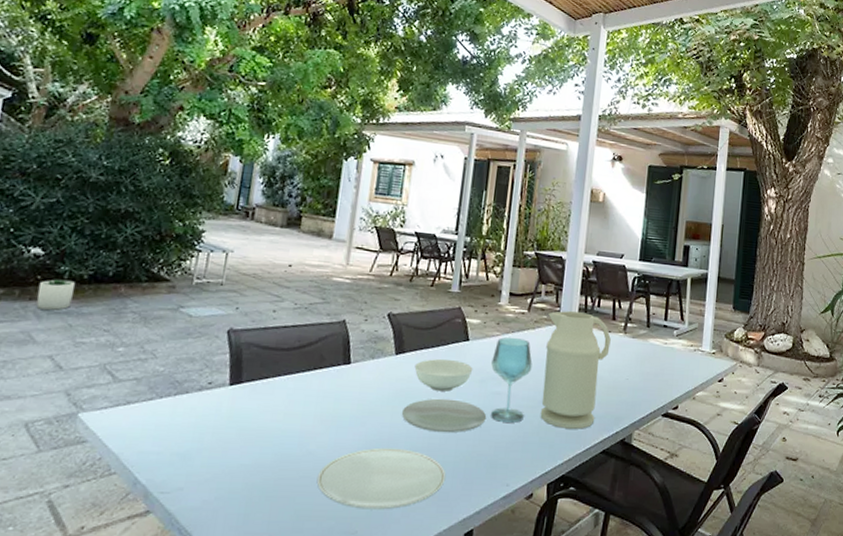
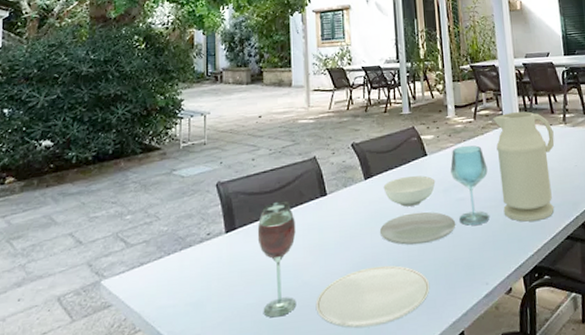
planter: present [36,279,75,310] -> none [52,163,82,194]
wineglass: none [258,361,311,484] -> present [257,201,297,318]

